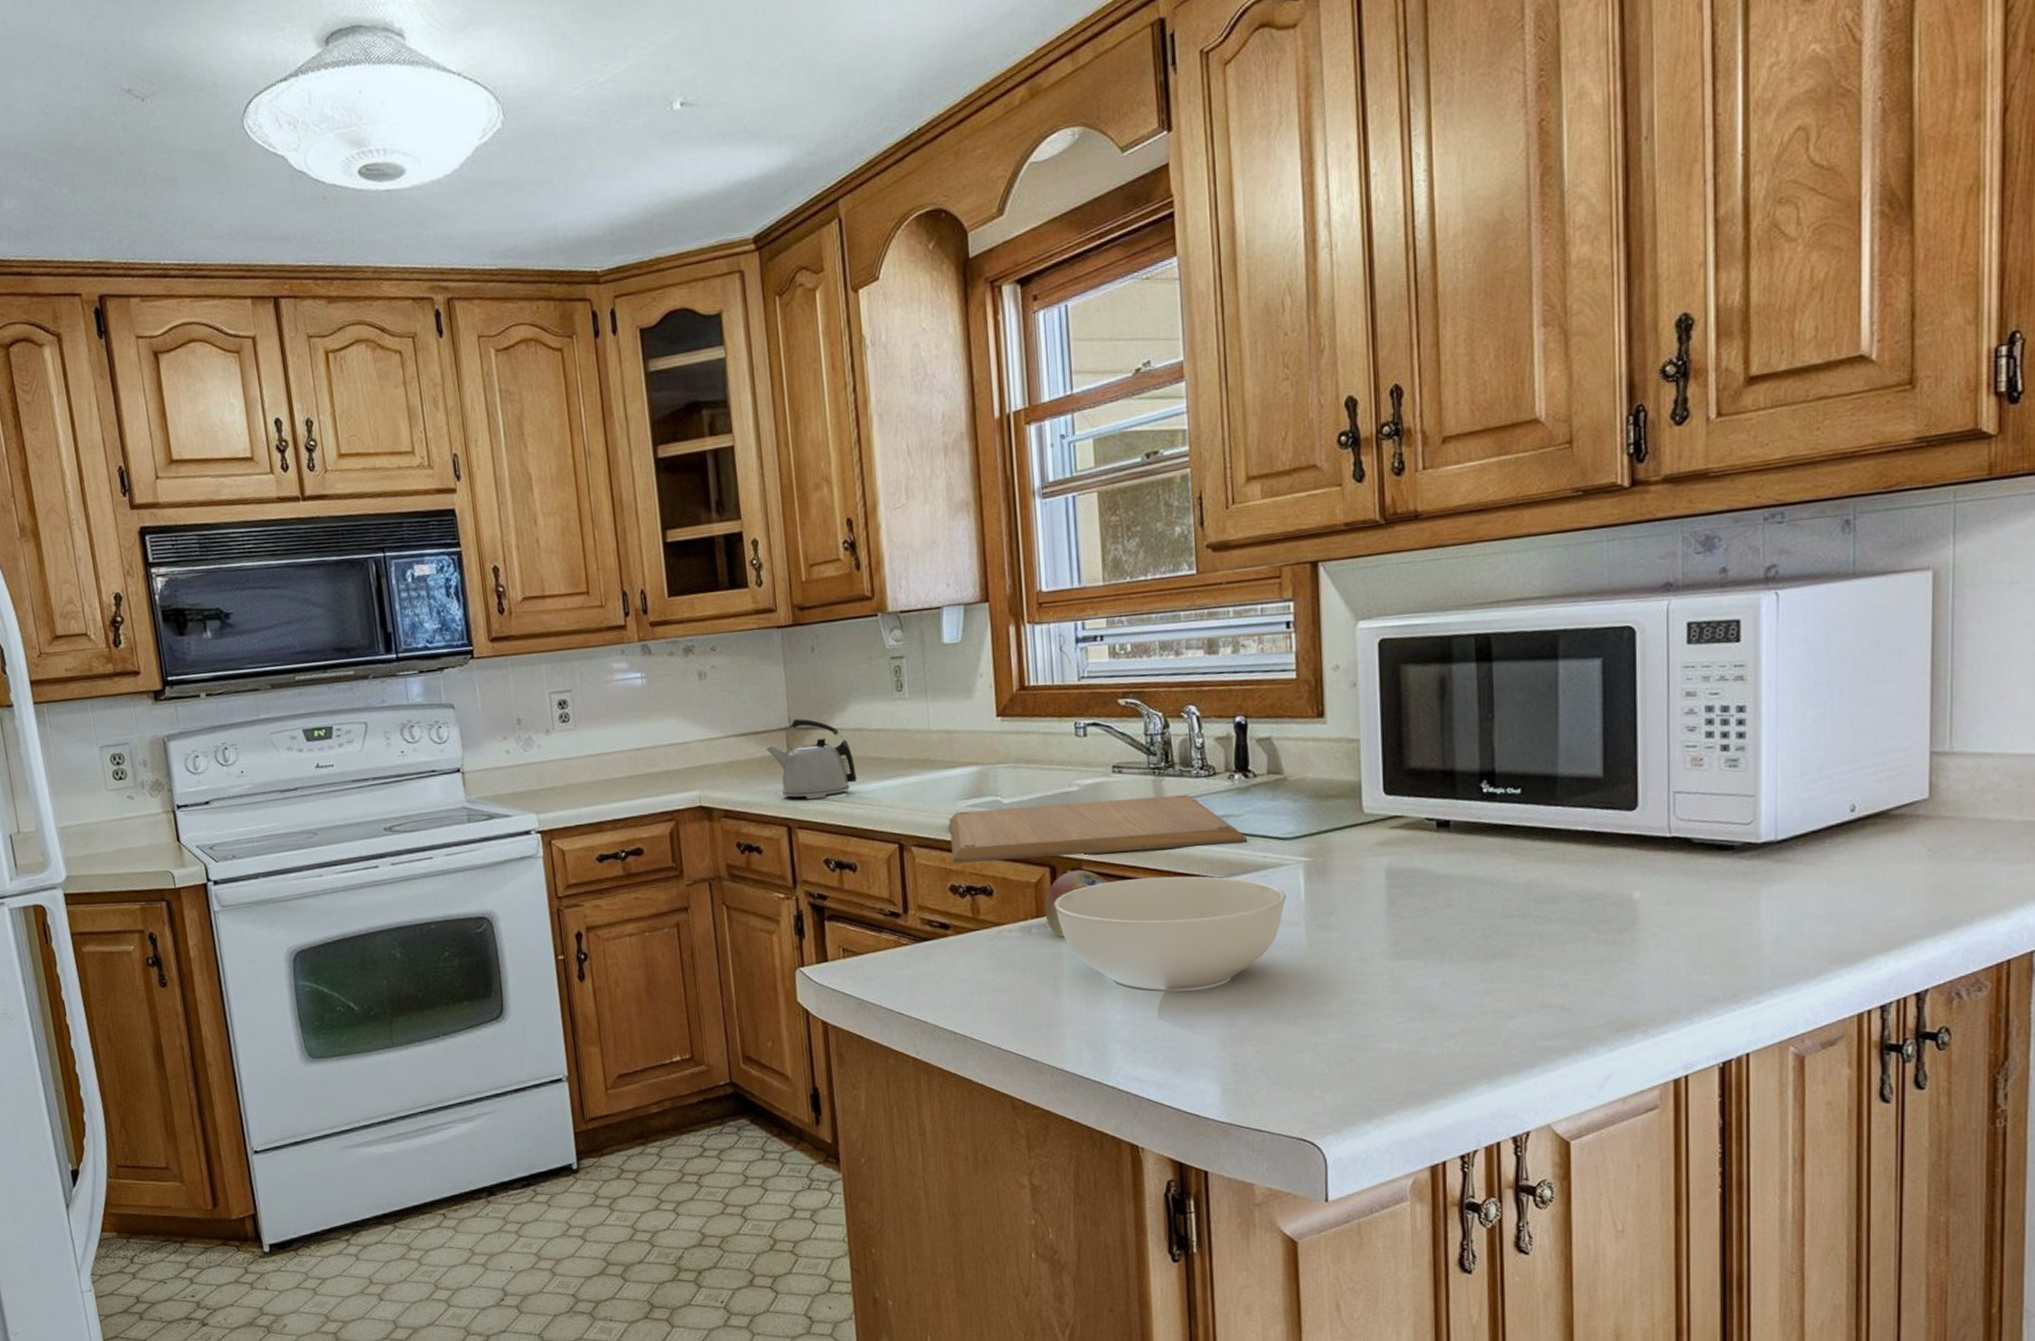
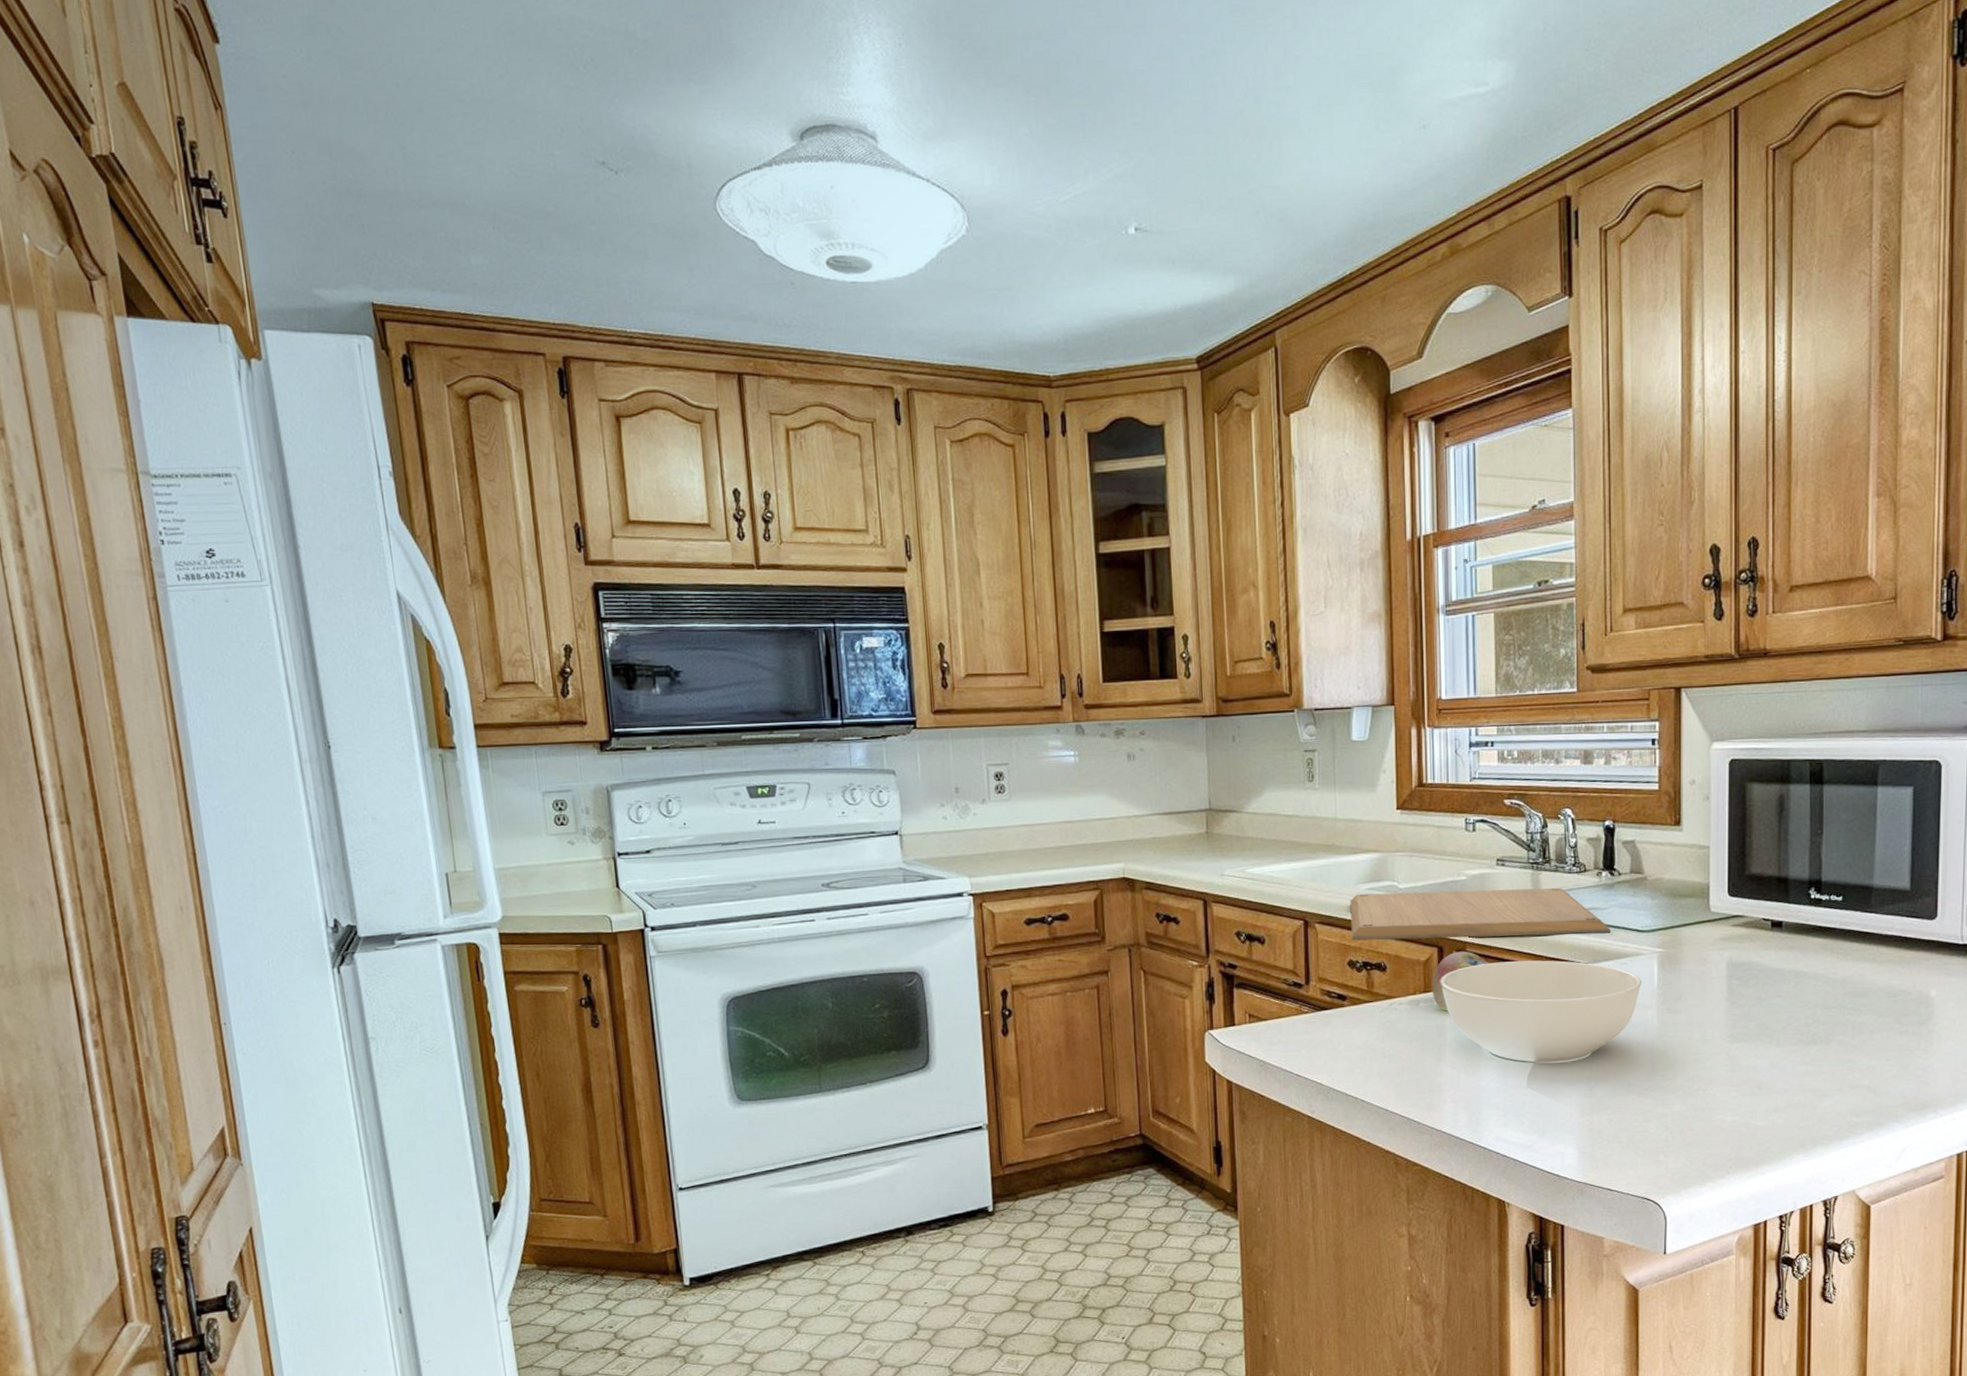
kettle: present [765,718,857,800] -> none [1186,802,1269,877]

